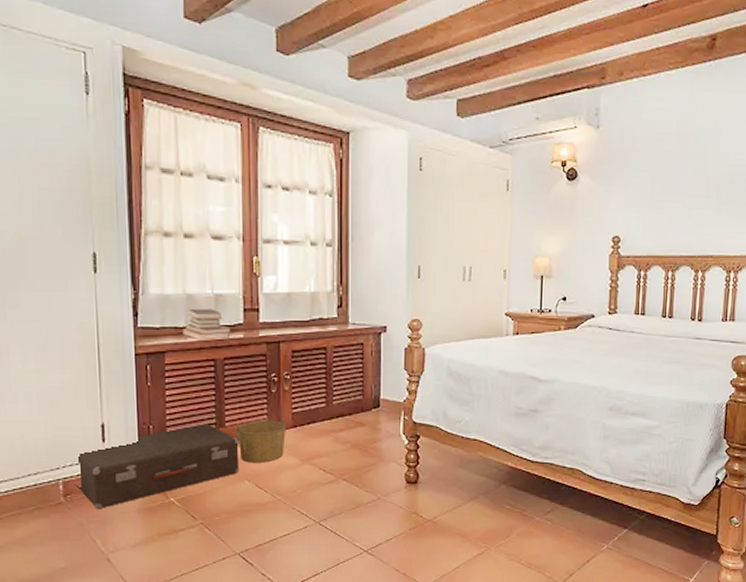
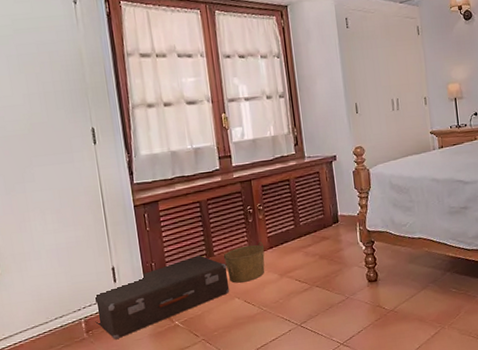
books: present [182,308,231,341] -> none [170,160,211,188]

